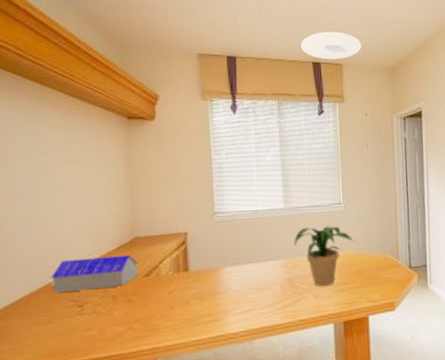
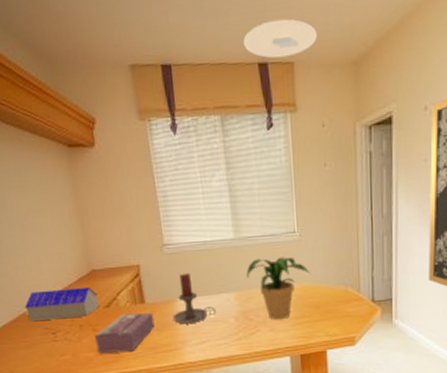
tissue box: none [129,280,197,327] -> present [95,312,155,353]
candle holder: none [216,240,263,292] -> present [172,272,217,324]

